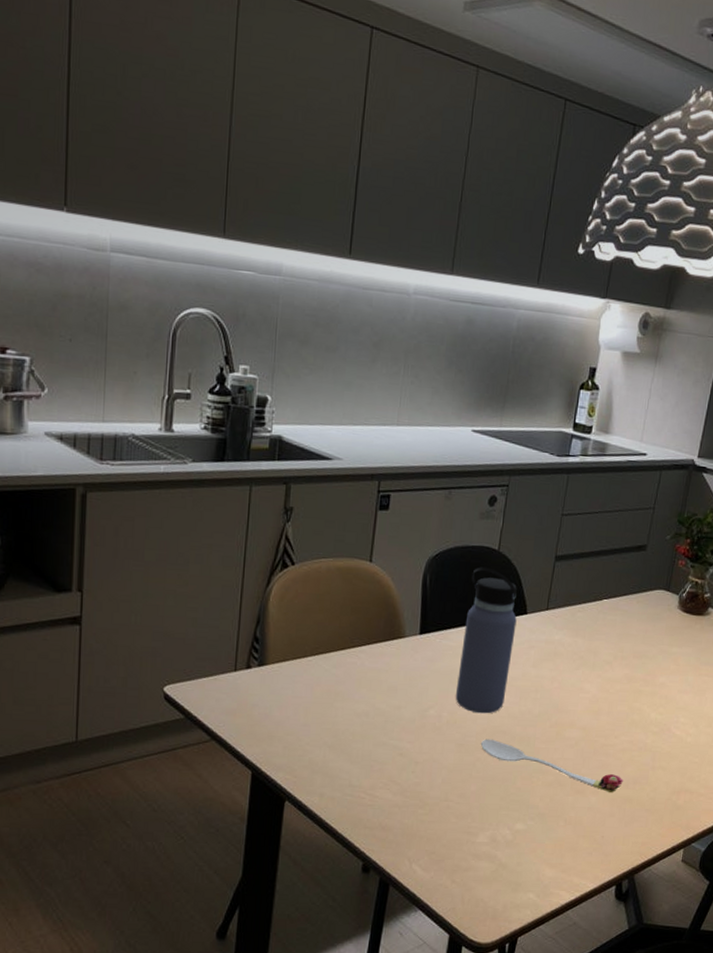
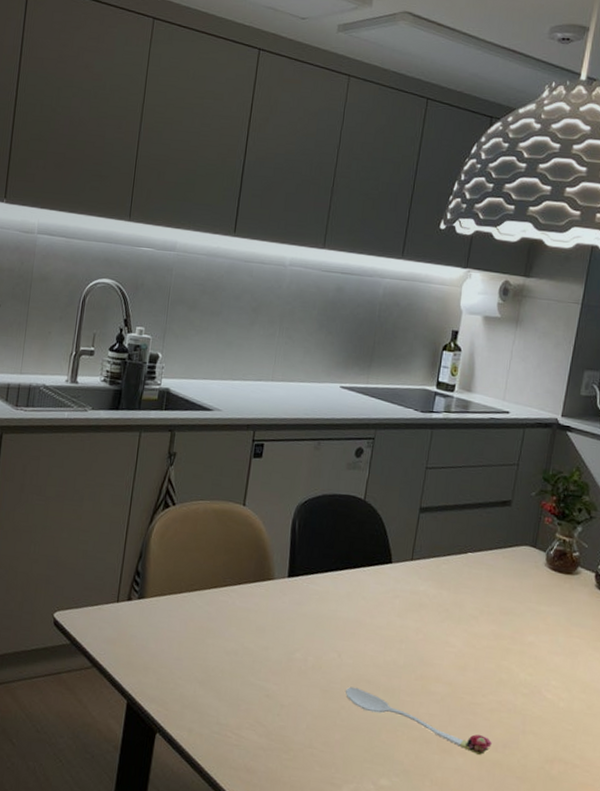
water bottle: present [455,567,517,714] -> none [321,515,382,661]

